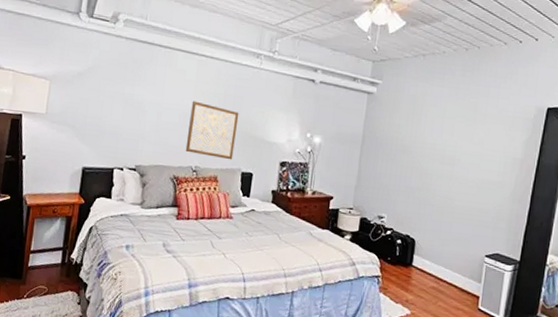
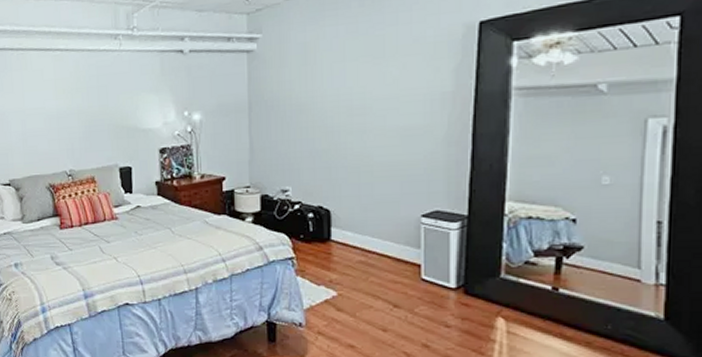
wall art: present [185,100,239,160] -> none [54,100,108,157]

